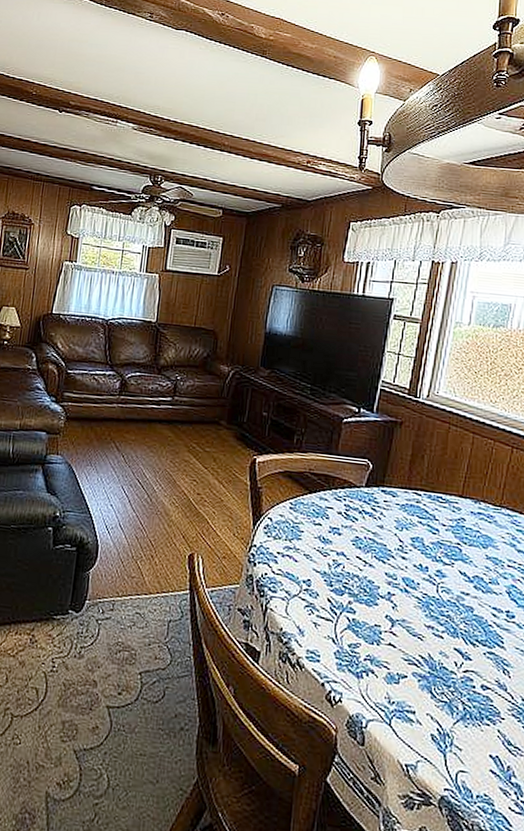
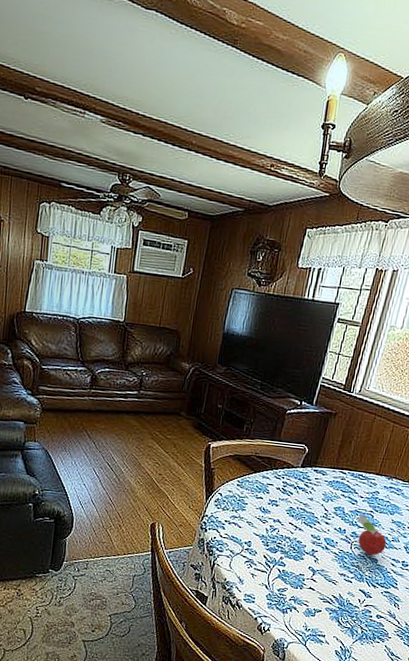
fruit: none [441,547,482,603] -> present [357,514,387,556]

